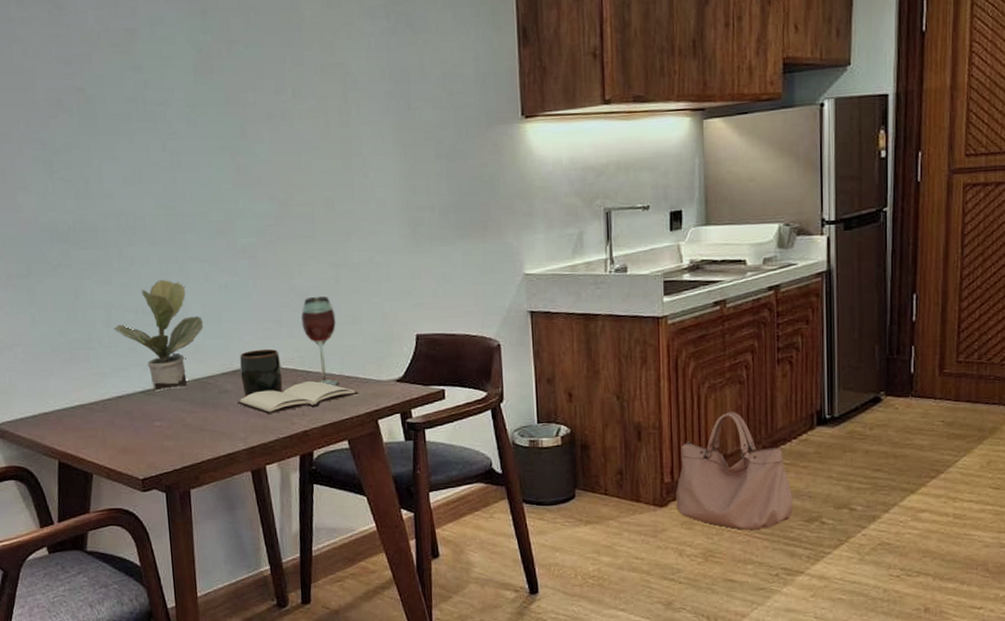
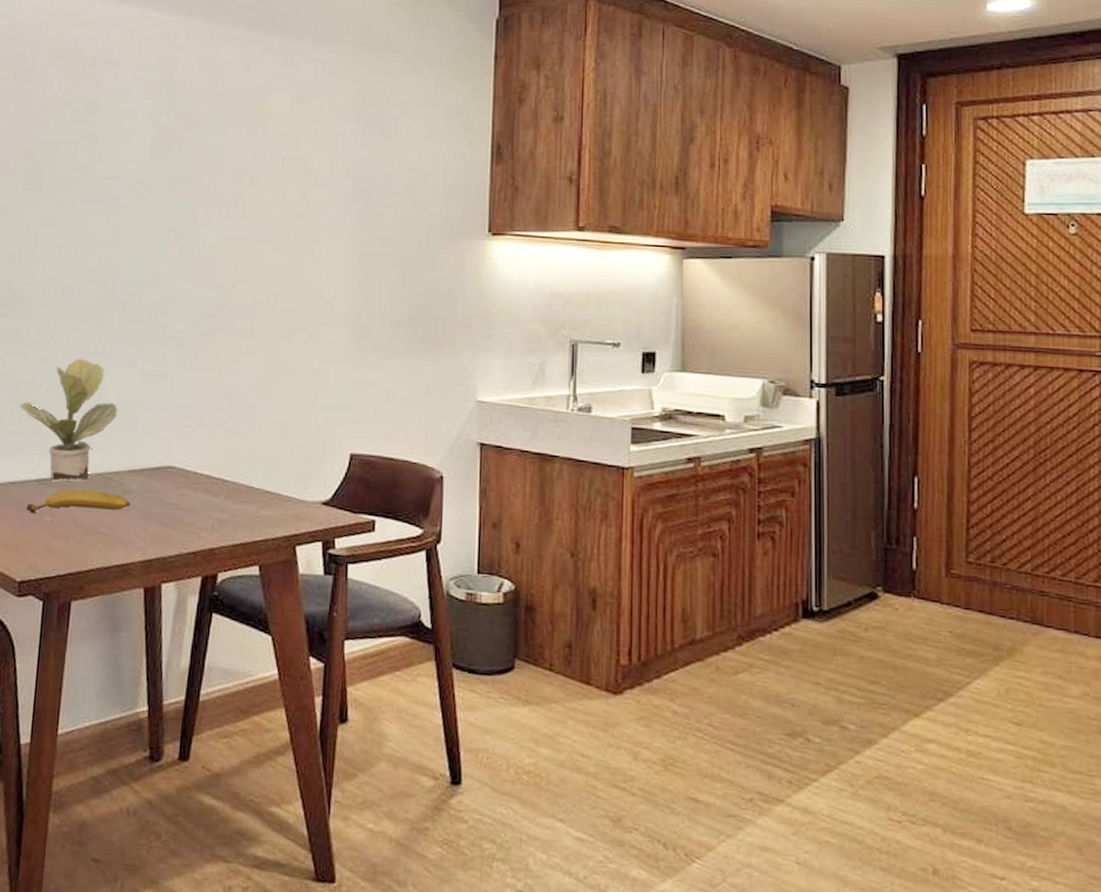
fruit: none [137,394,229,421] -> present [26,488,131,514]
book: present [237,381,359,414] -> none [141,491,279,524]
mug: present [239,348,283,396] -> none [149,448,197,501]
wineglass: present [301,296,339,387] -> none [225,397,264,501]
handbag: present [675,412,794,530] -> none [632,588,773,739]

